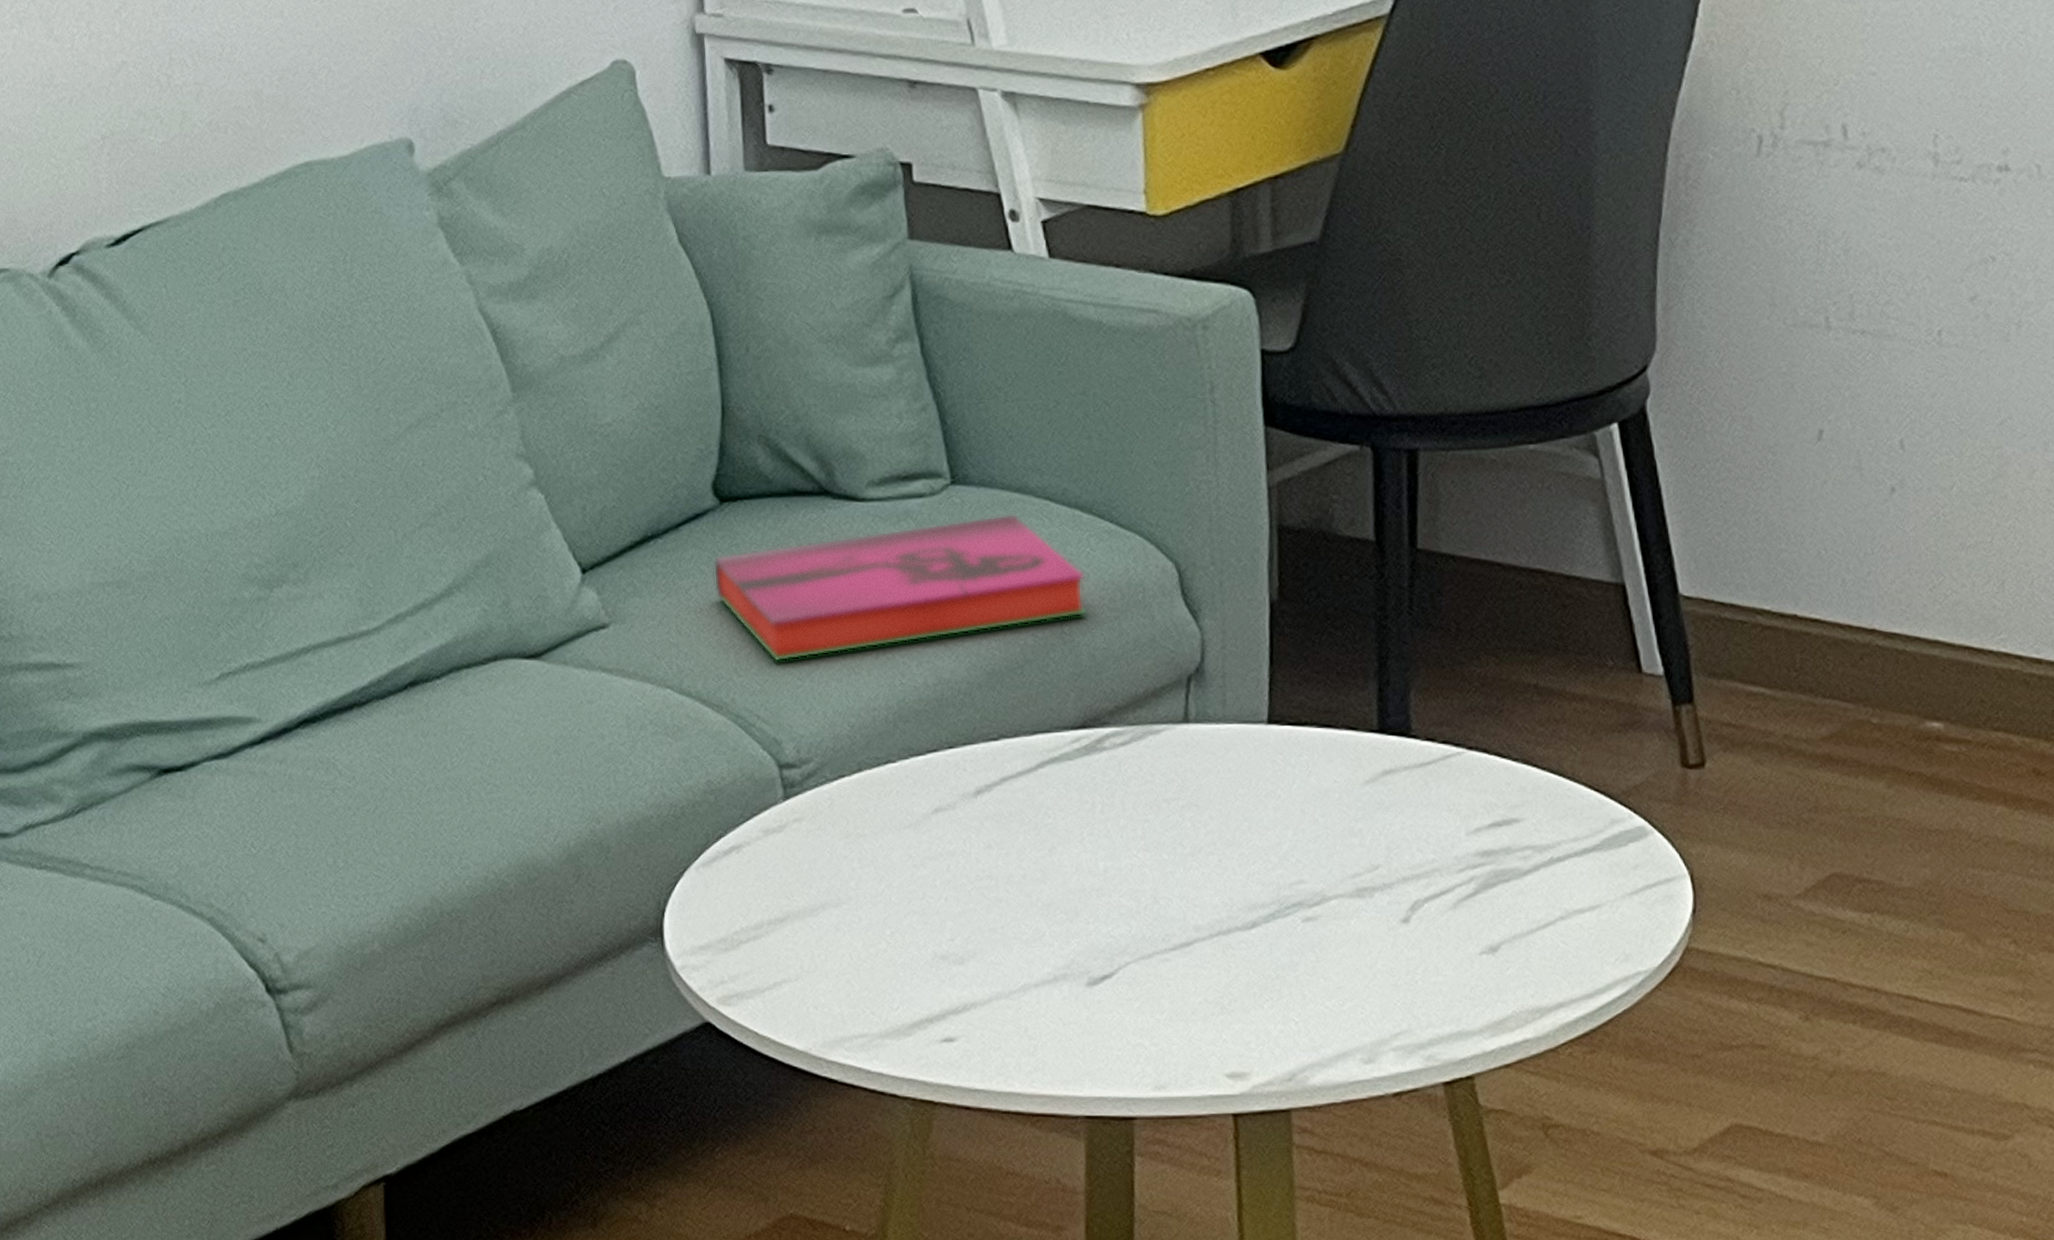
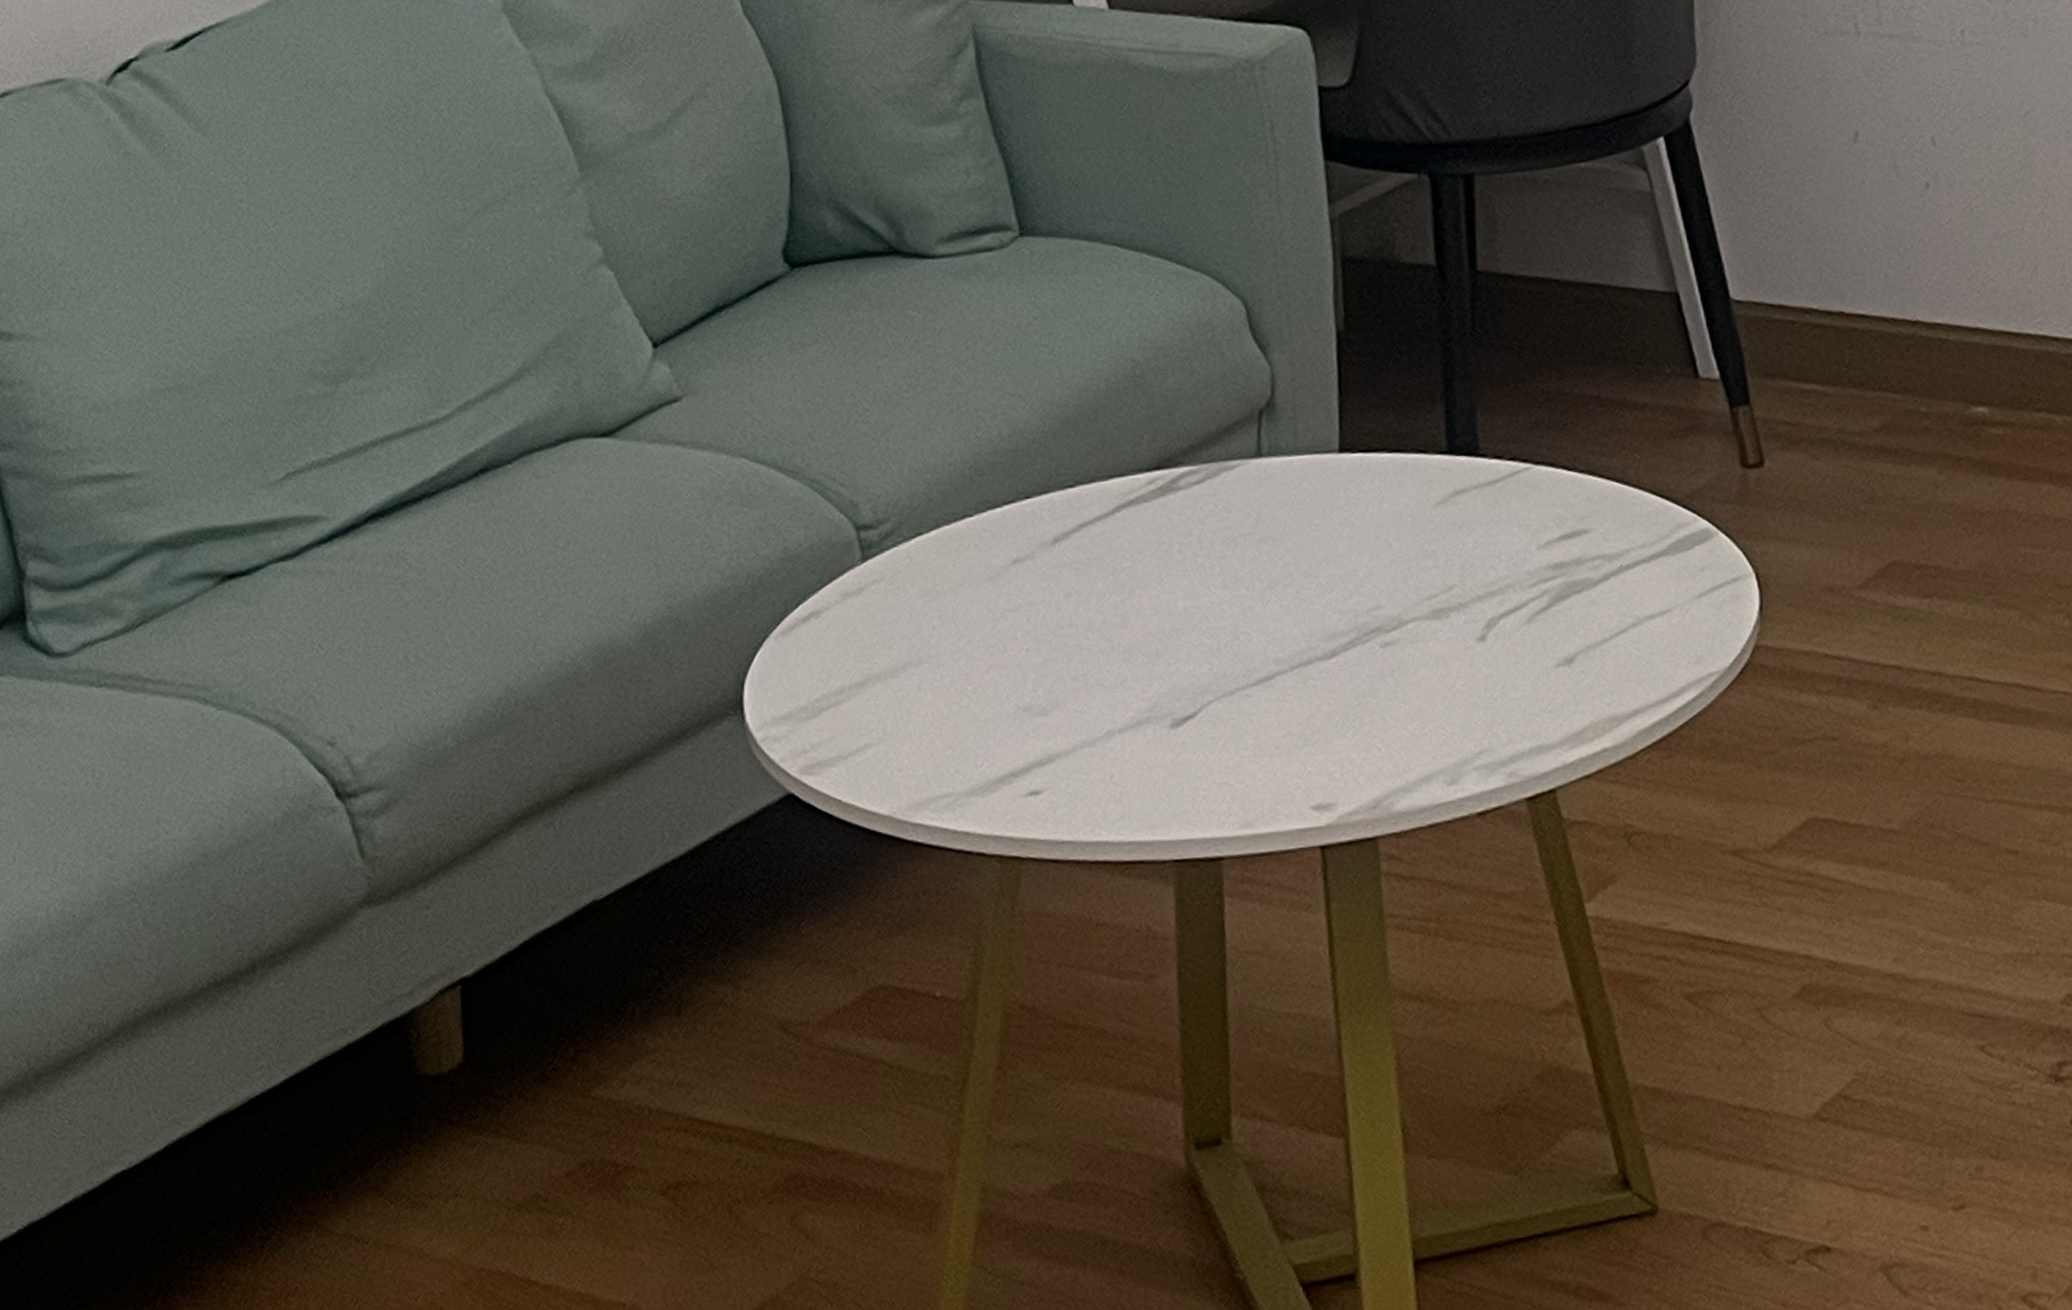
hardback book: present [713,513,1087,662] -> none [785,260,1158,424]

